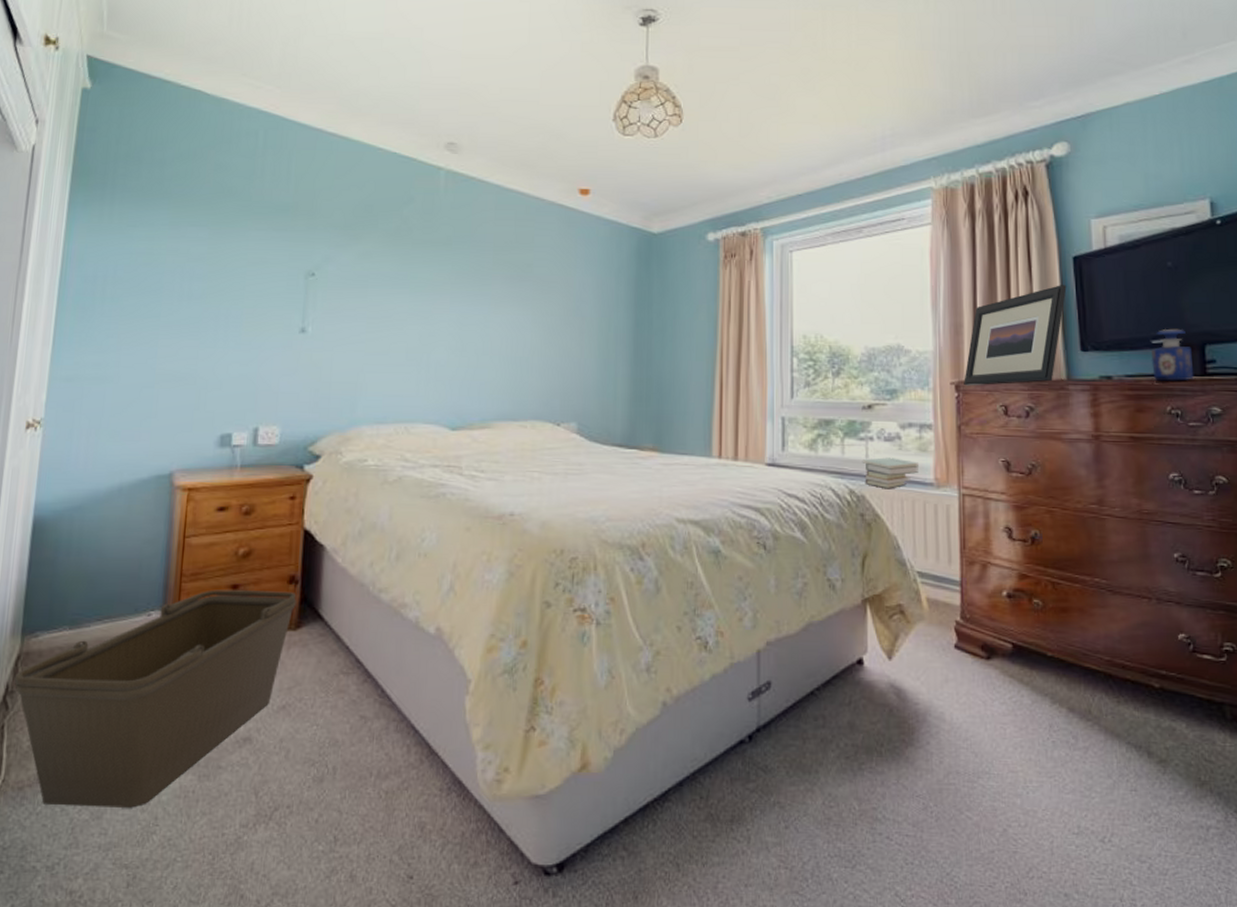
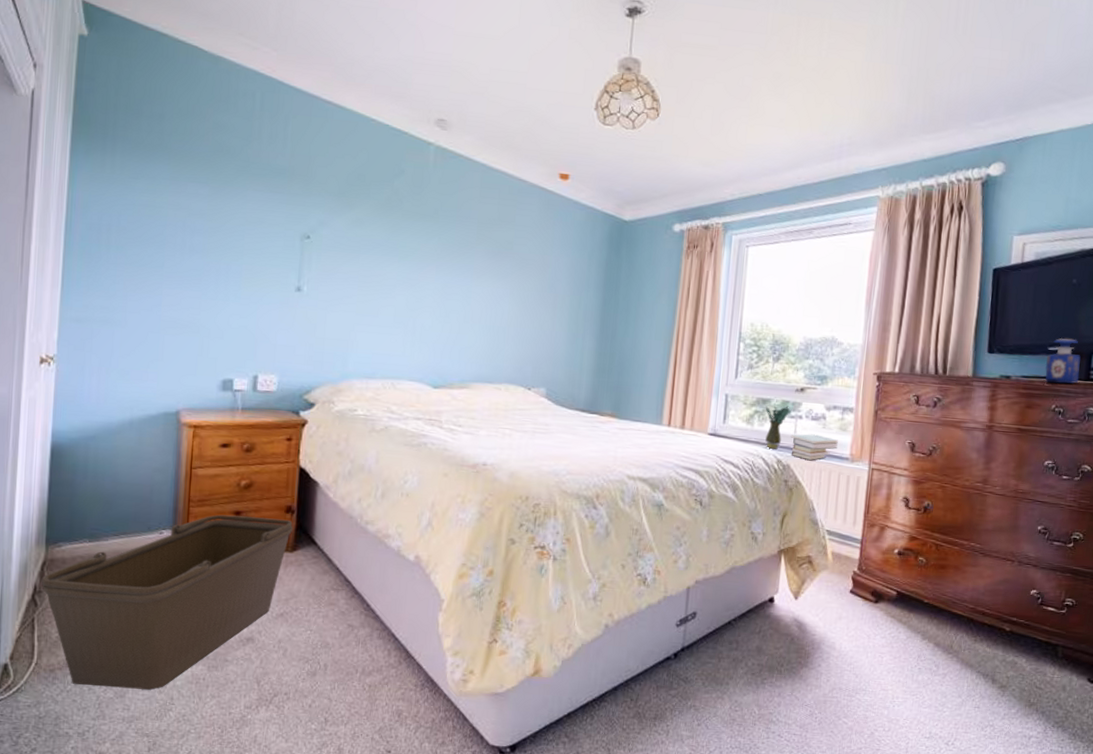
vase: none [830,426,859,478] -> present [765,405,791,449]
picture frame: present [964,285,1067,386] -> none [885,293,984,378]

